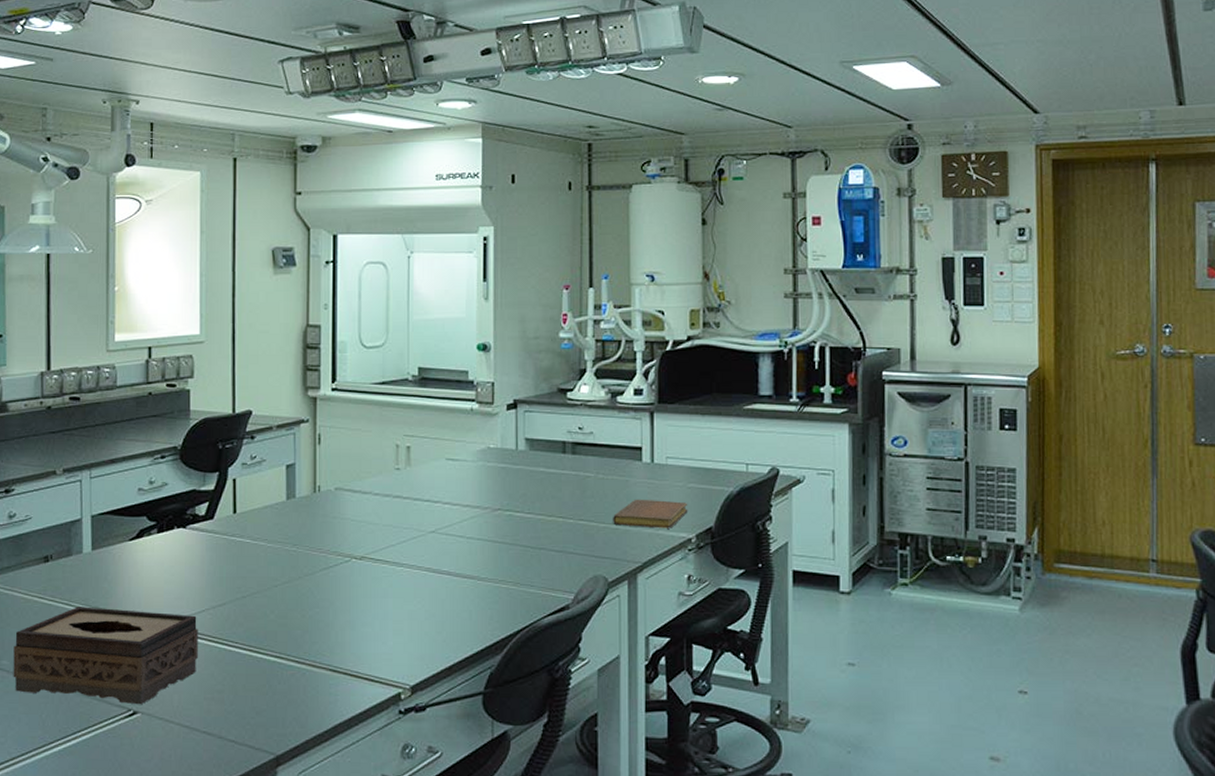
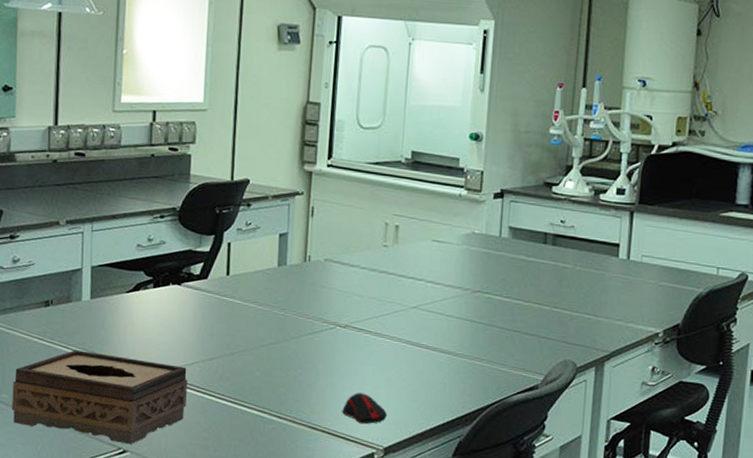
computer mouse: none [364,628,411,662] -> present [342,392,387,424]
notebook: present [613,499,688,529] -> none [586,292,659,322]

